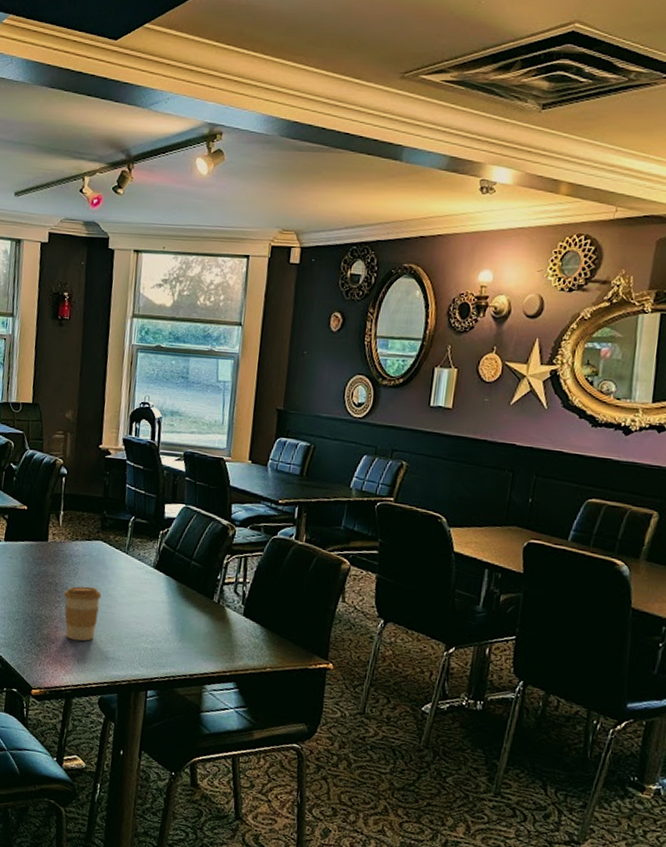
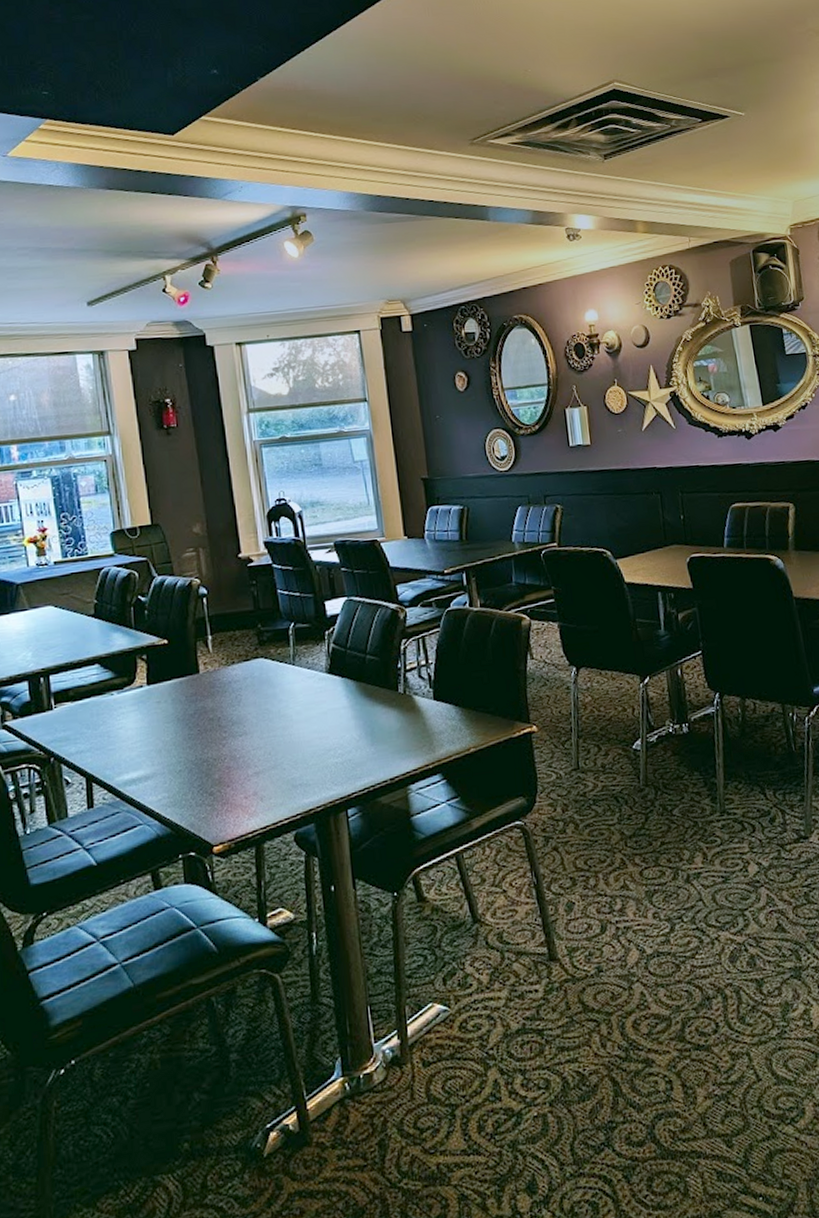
coffee cup: present [64,586,102,641] -> none [230,711,275,778]

